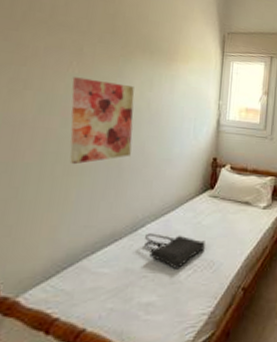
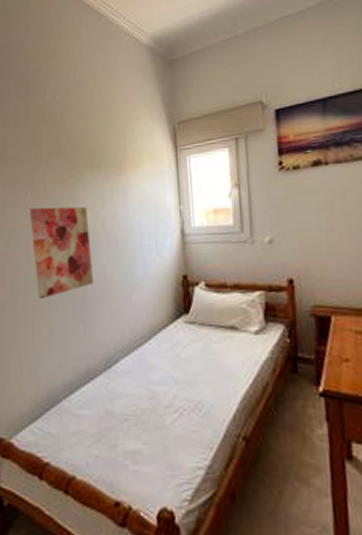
tote bag: present [144,233,205,270] -> none [121,370,189,413]

